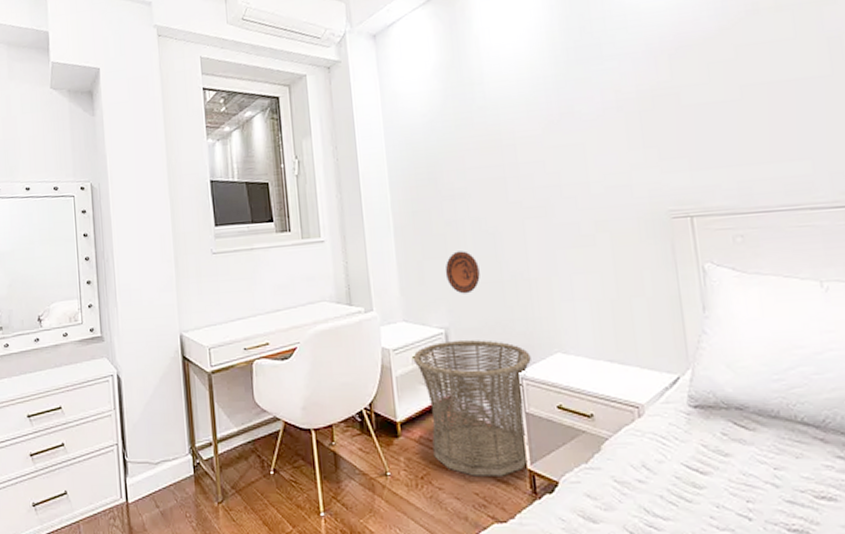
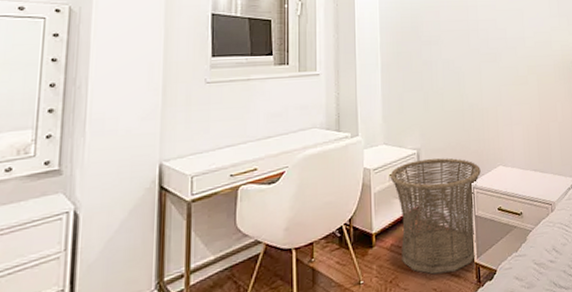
decorative plate: present [445,251,480,294] -> none [420,86,447,121]

